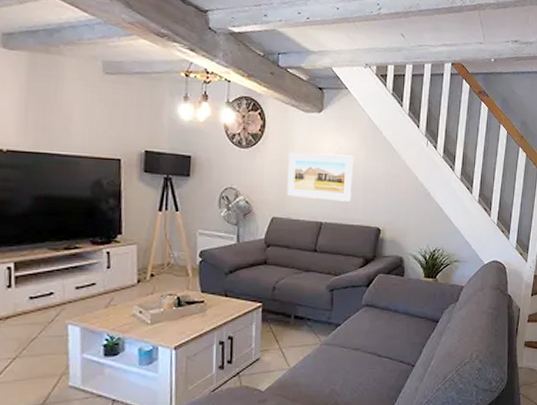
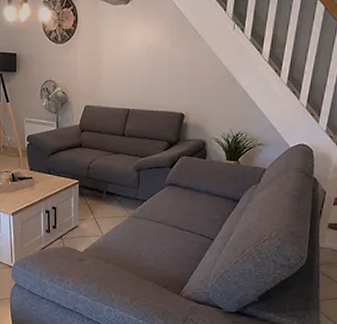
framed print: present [286,152,354,202] -> none [97,44,160,89]

